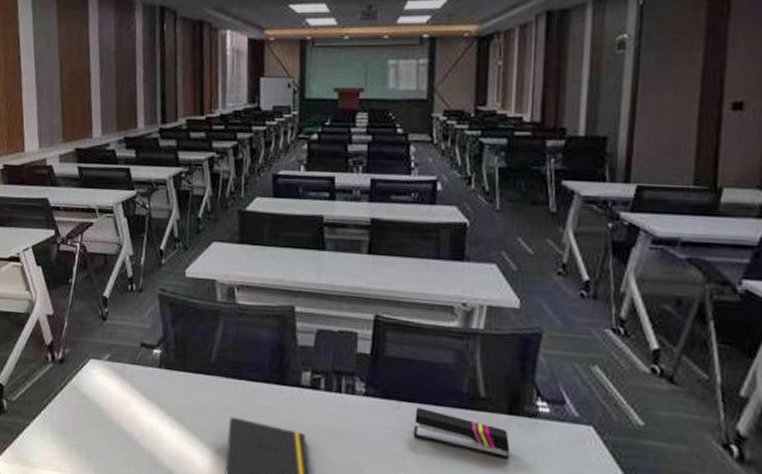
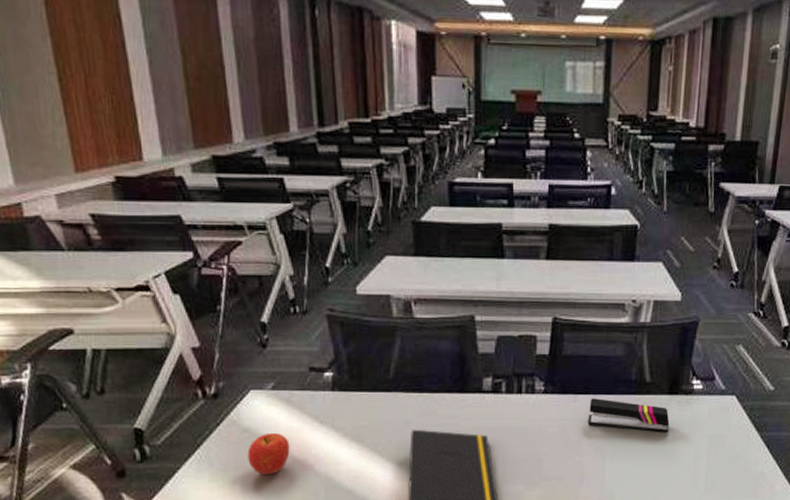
fruit: none [83,402,120,443] -> present [247,433,290,475]

